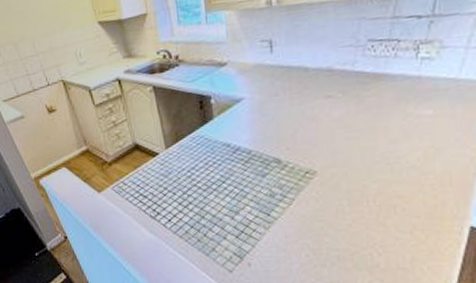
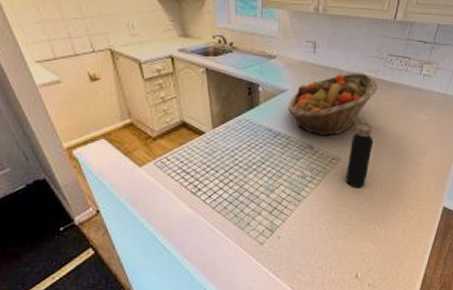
fruit basket: none [245,67,358,148] -> present [287,73,378,137]
water bottle: none [325,122,359,206] -> present [345,119,374,188]

